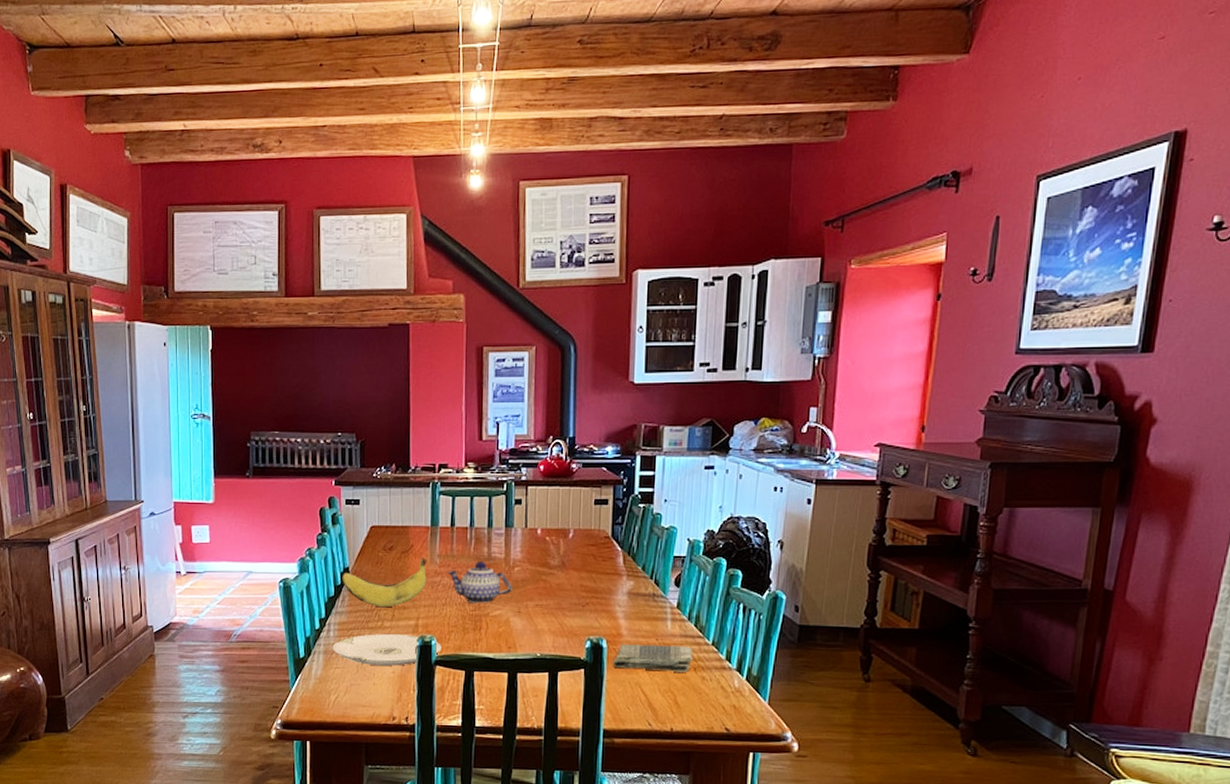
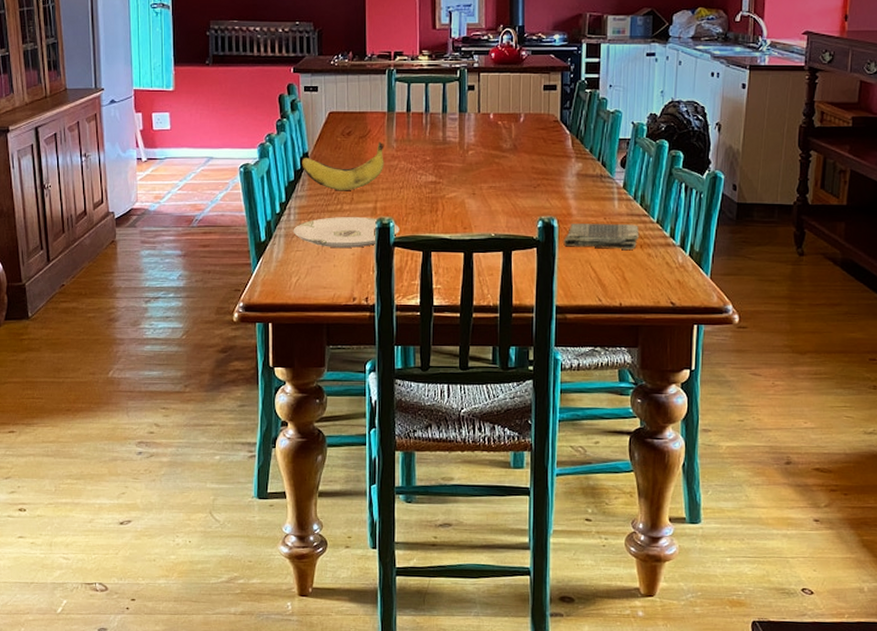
teapot: present [447,562,512,604] -> none [404,146,467,186]

